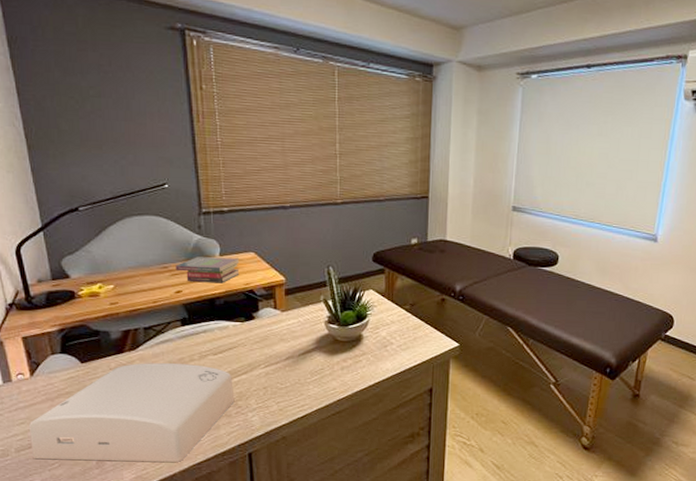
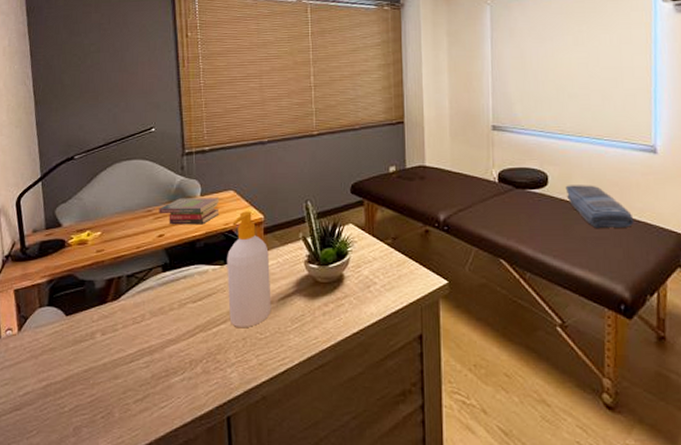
tissue dispenser: present [29,363,235,462] -> none [12,314,213,428]
soap bottle: none [248,272,292,379] -> present [227,211,271,328]
towel: none [573,265,629,305] -> present [565,185,634,229]

